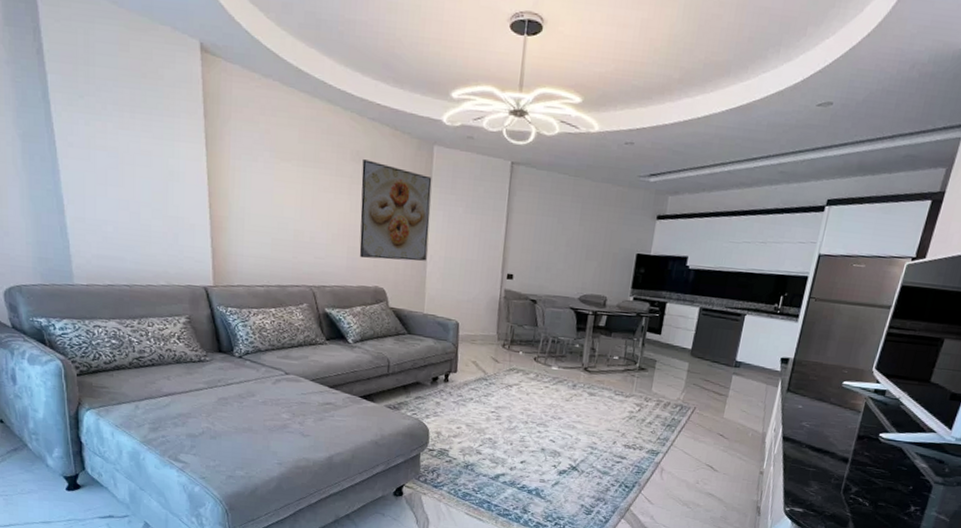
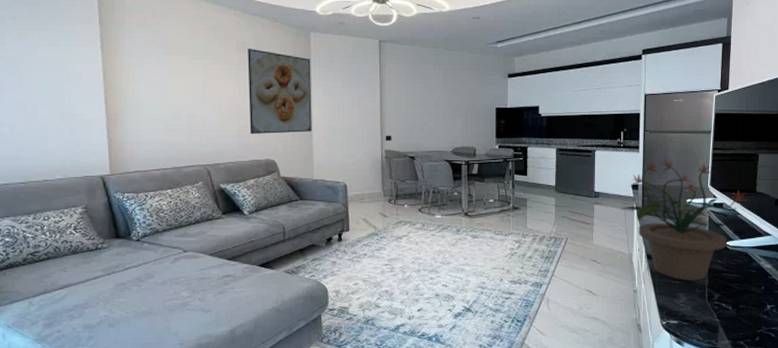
potted plant: none [762,334,918,471] -> present [621,160,748,280]

